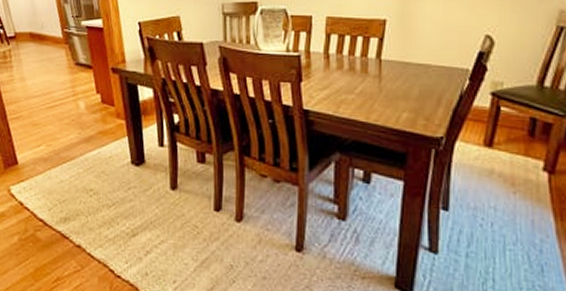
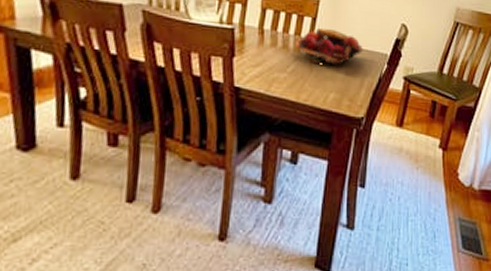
fruit basket: none [362,47,440,85] -> present [295,27,364,66]

